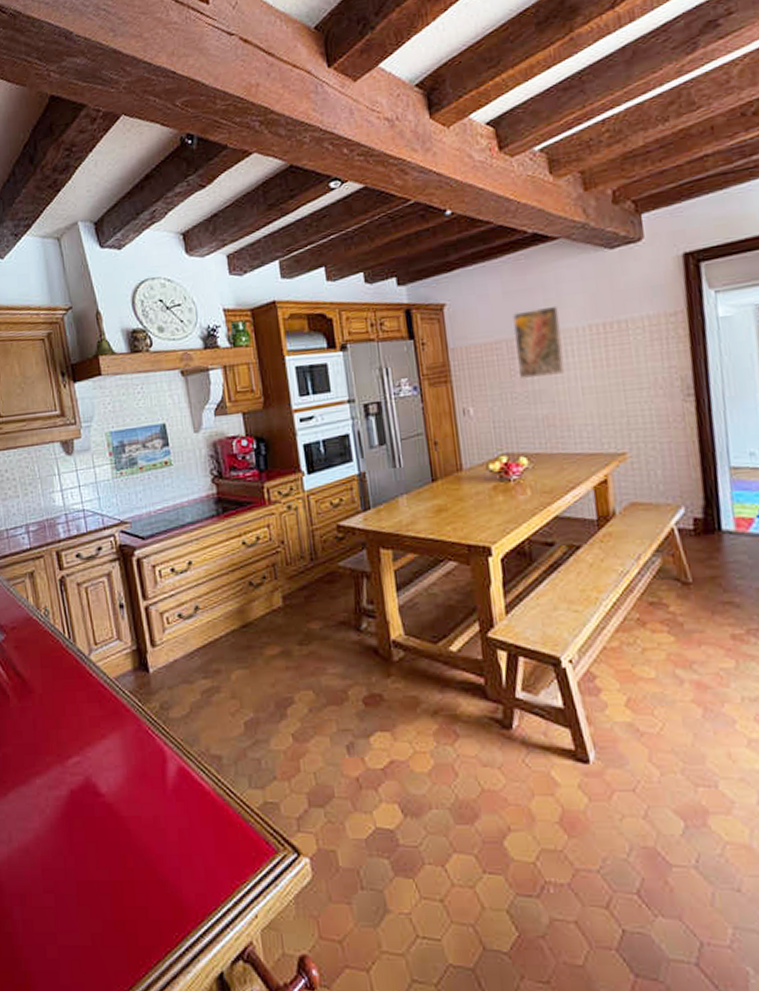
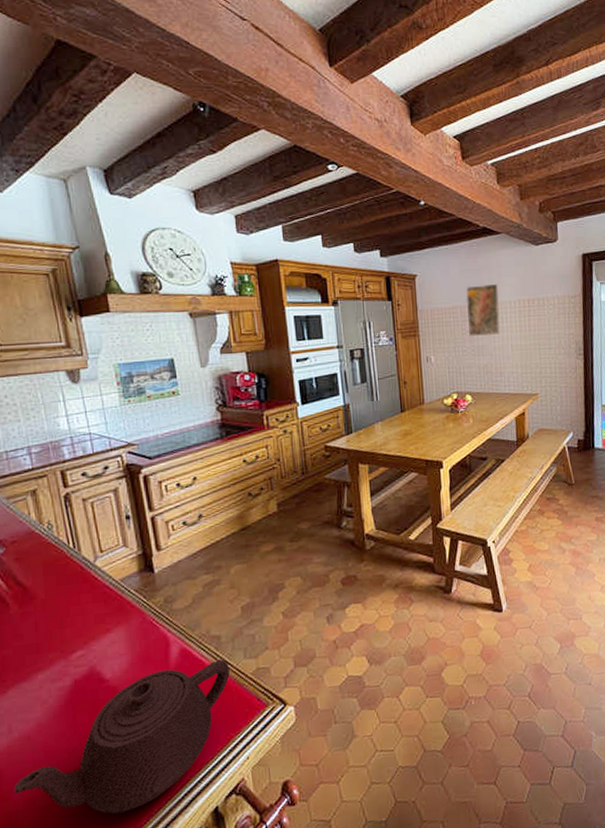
teapot: none [14,786,233,957] -> present [14,659,230,814]

